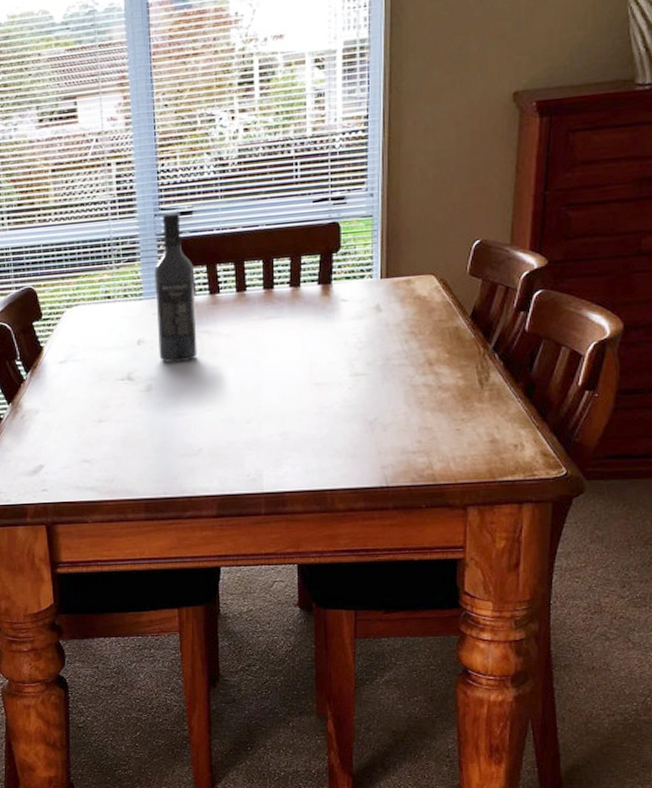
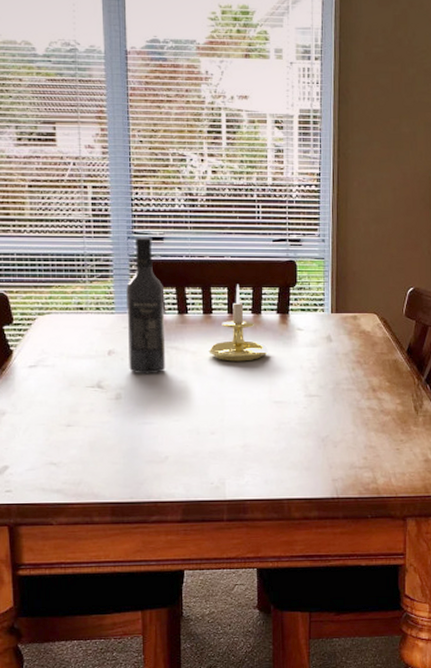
candle holder: none [243,255,308,343] -> present [208,284,268,362]

